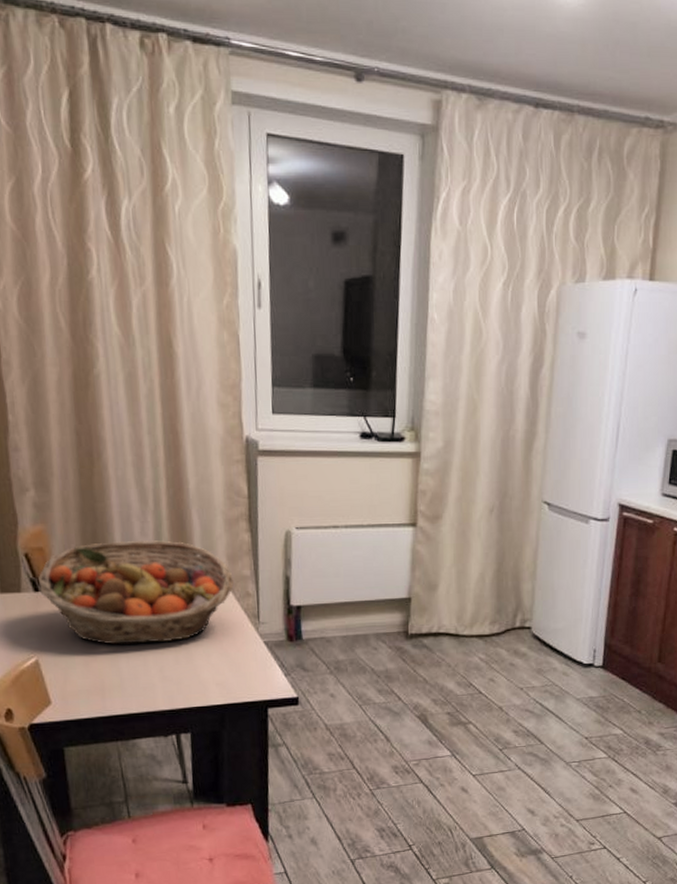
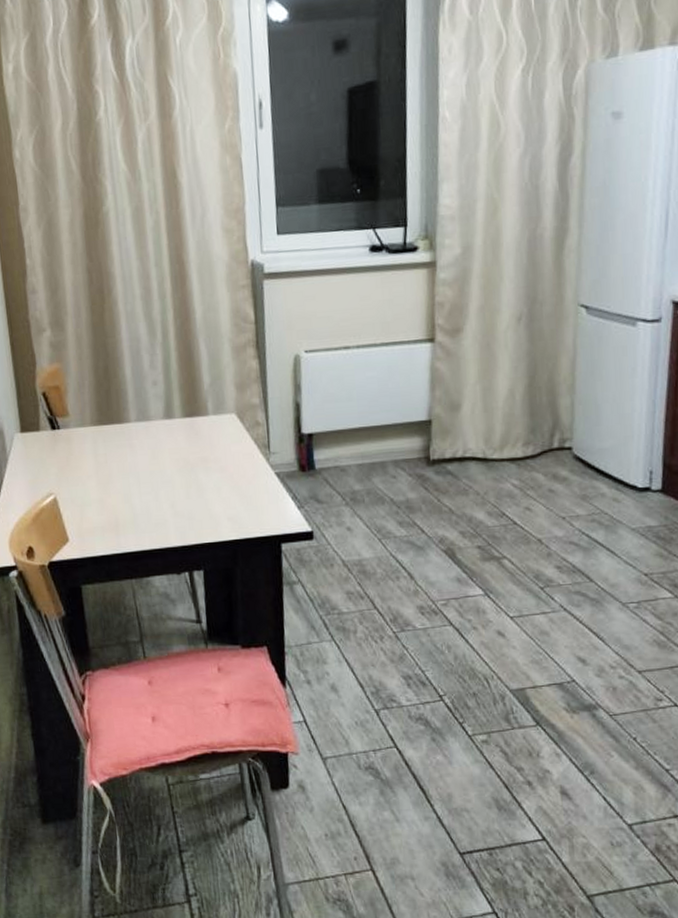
fruit basket: present [38,540,234,645] -> none [55,372,243,480]

